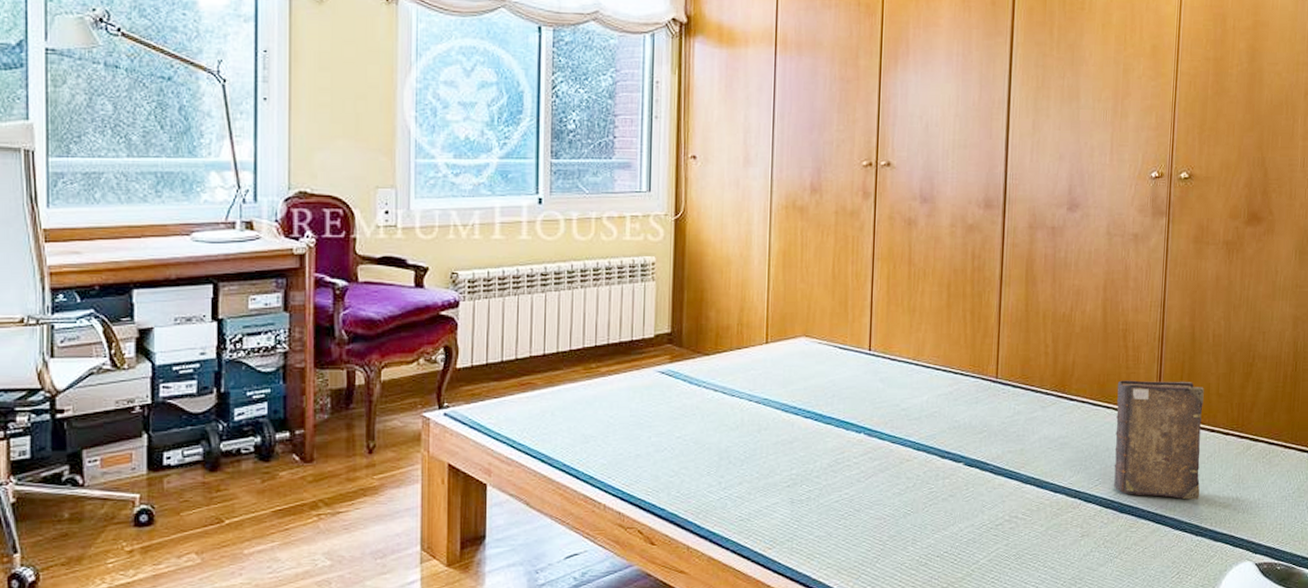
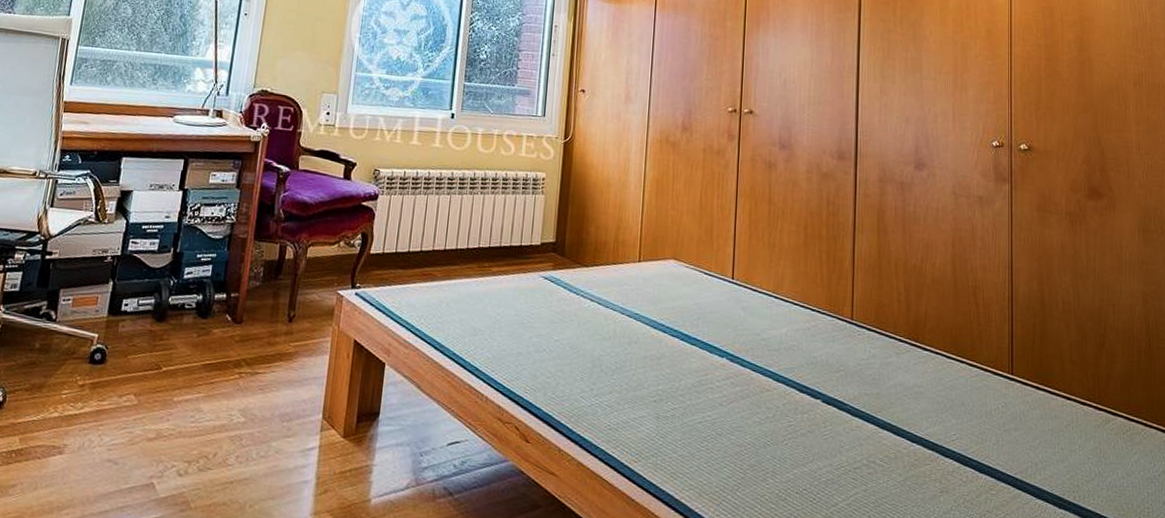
book: present [1114,380,1204,500] -> none [970,336,1061,469]

